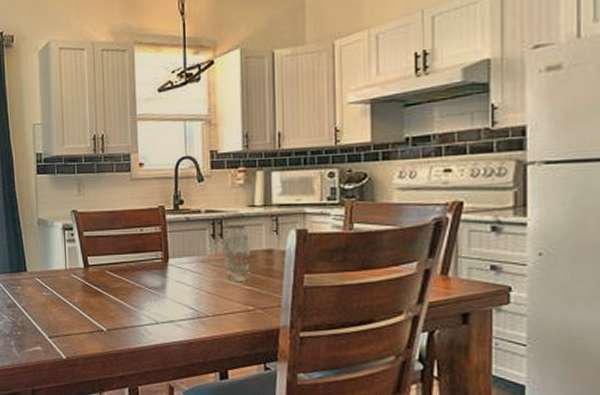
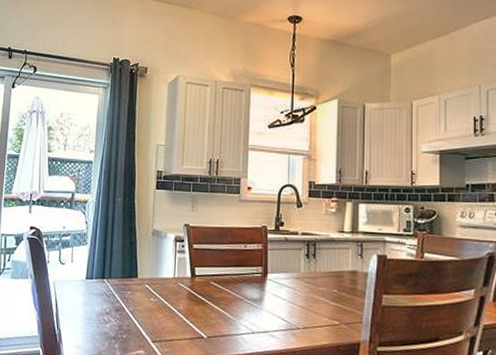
vase: present [223,225,251,281] -> none [315,247,339,298]

